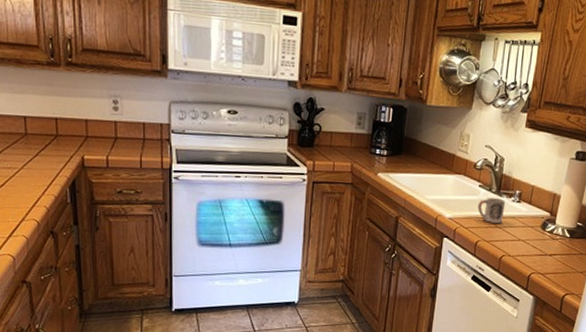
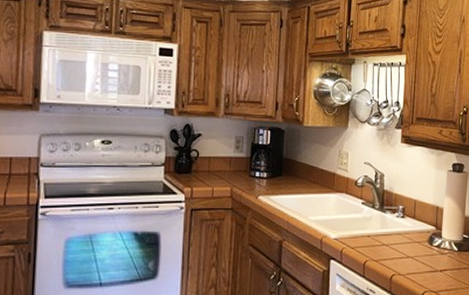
cup: present [477,198,506,223] -> none [362,215,390,241]

